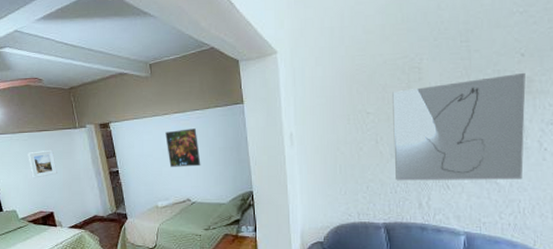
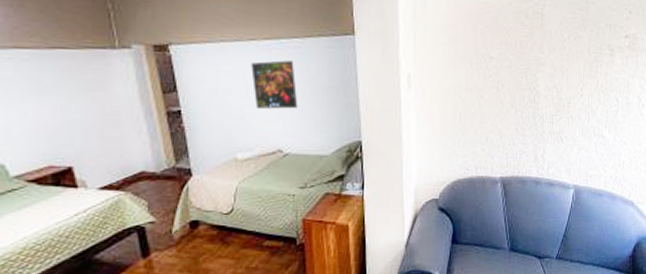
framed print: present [28,149,57,178] -> none [29,76,81,118]
wall art: present [392,72,526,181] -> none [514,29,631,134]

